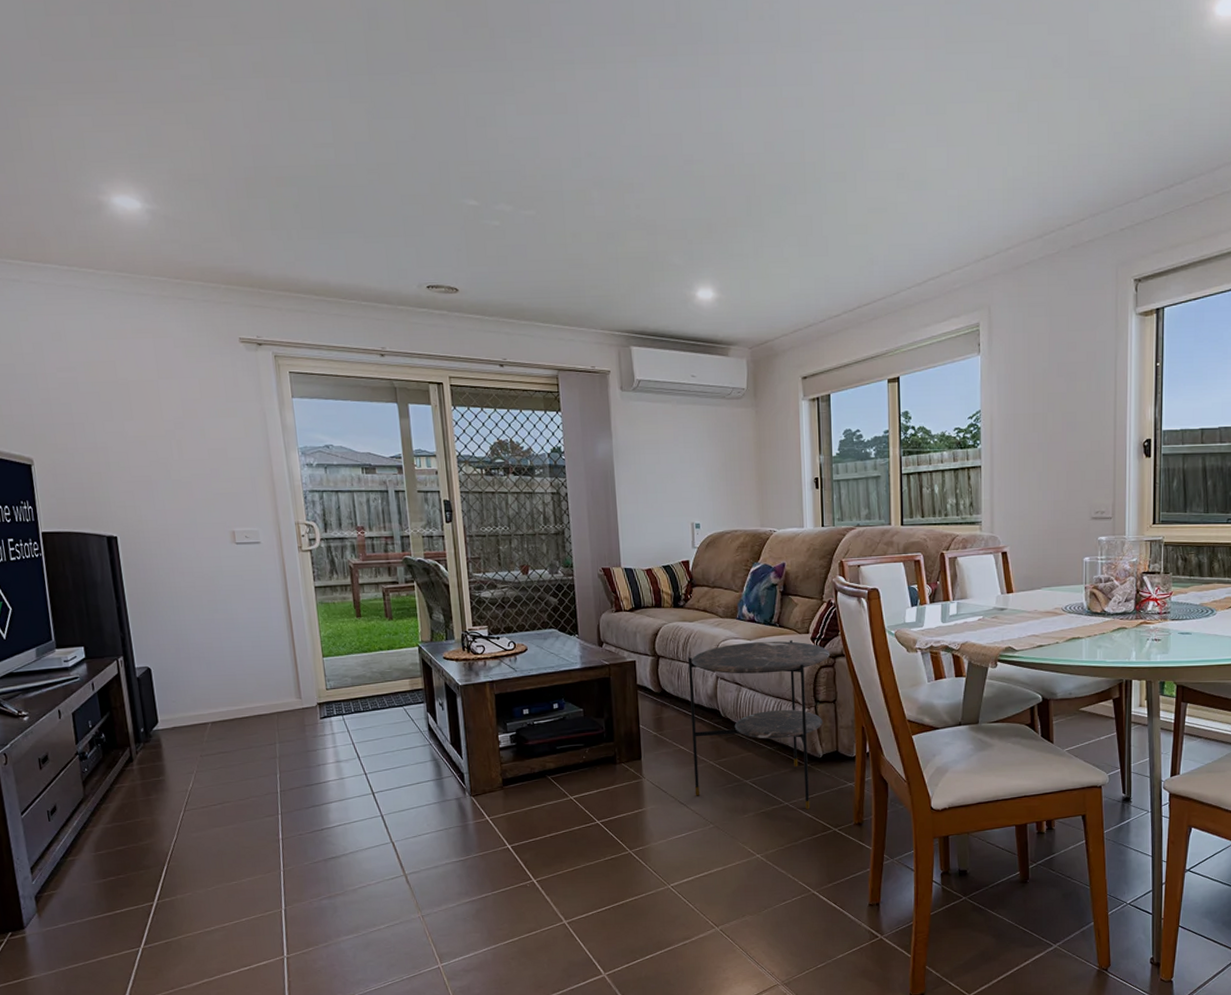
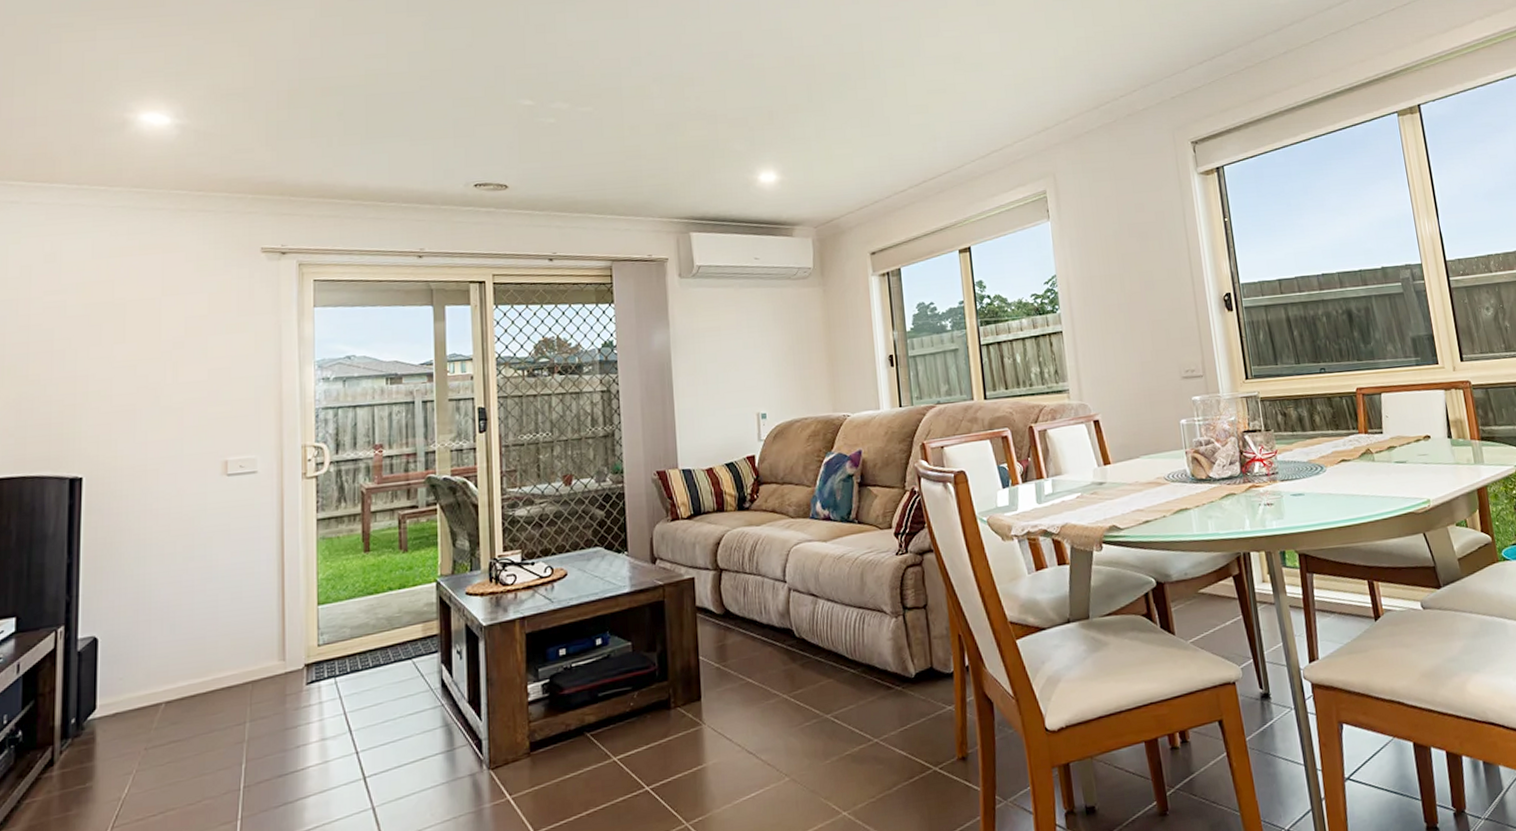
side table: present [688,640,831,810] -> none [756,538,917,747]

